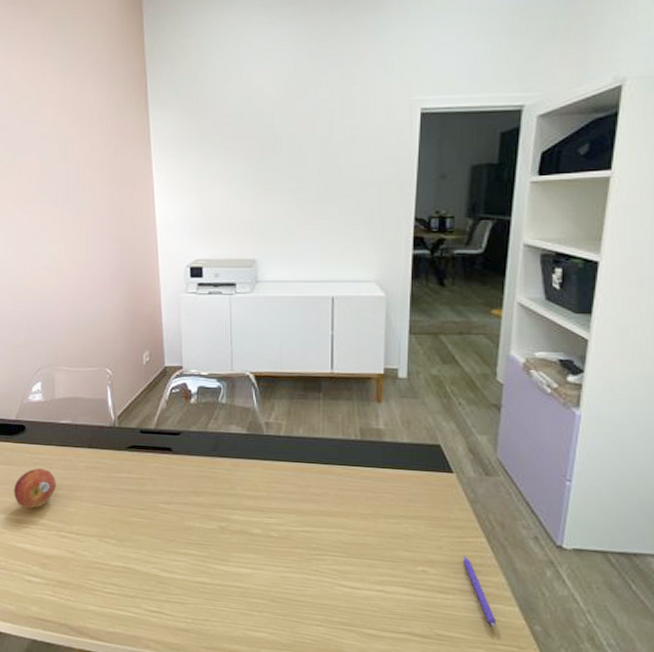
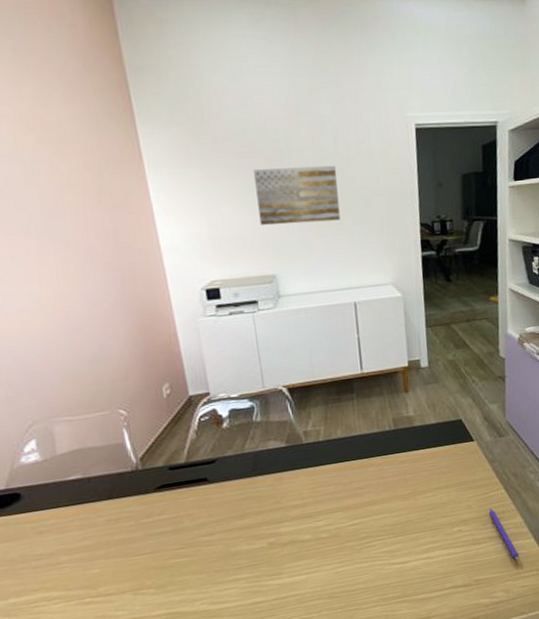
fruit: present [14,468,56,509] -> none [13,535,72,586]
wall art: none [245,151,329,210] -> present [252,165,341,225]

